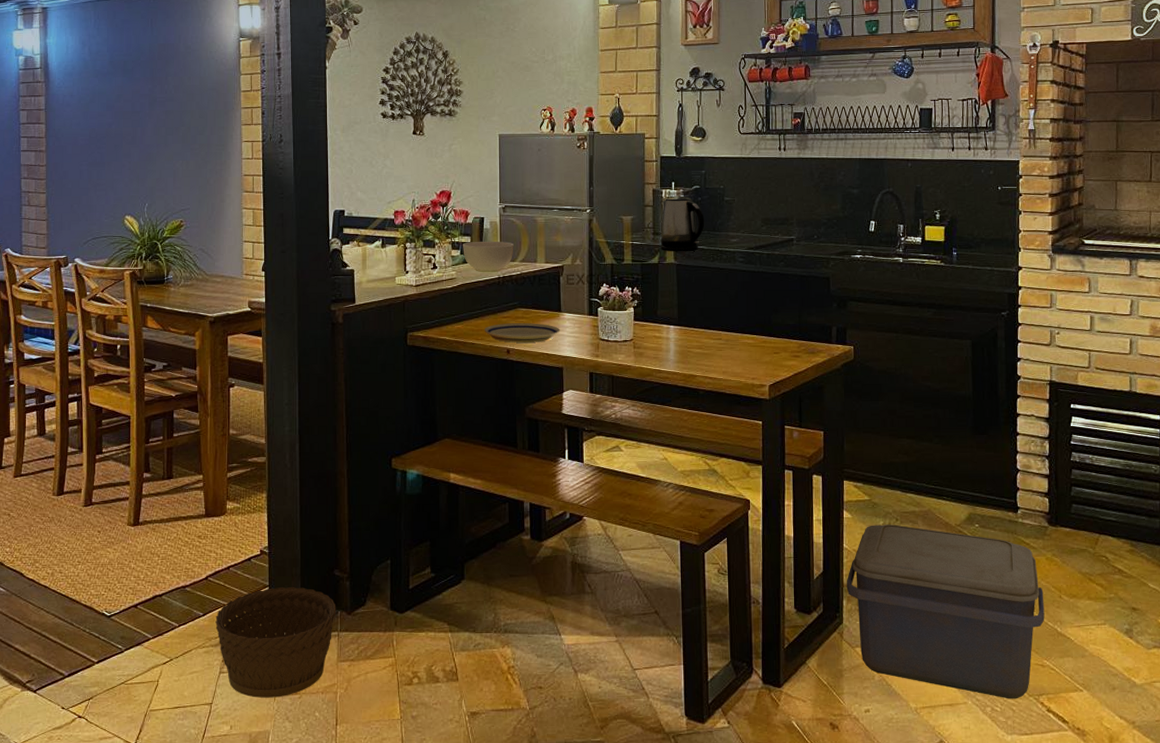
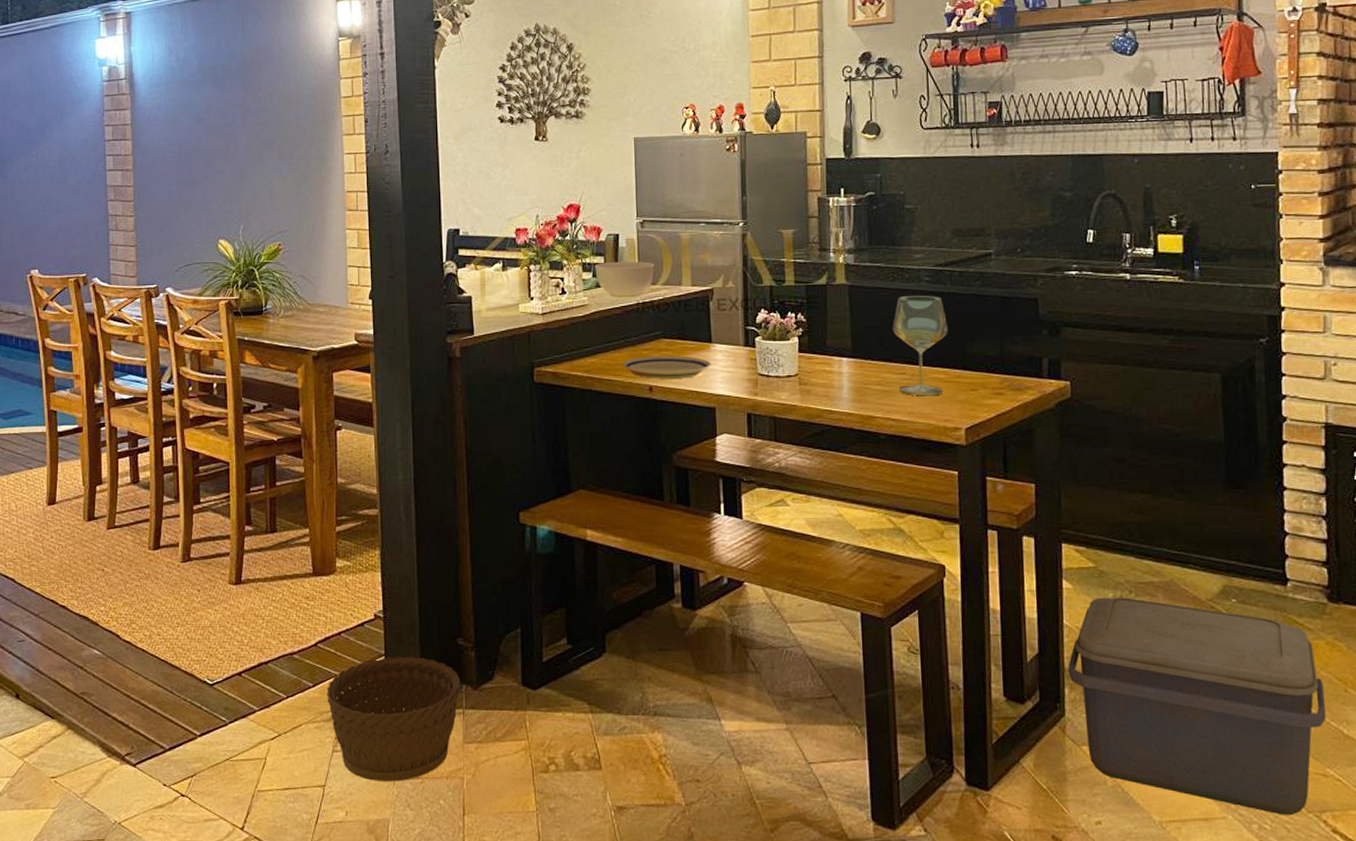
kettle: present [660,195,705,252] -> none [828,204,882,271]
wine glass: none [712,273,757,358] -> present [892,295,949,396]

